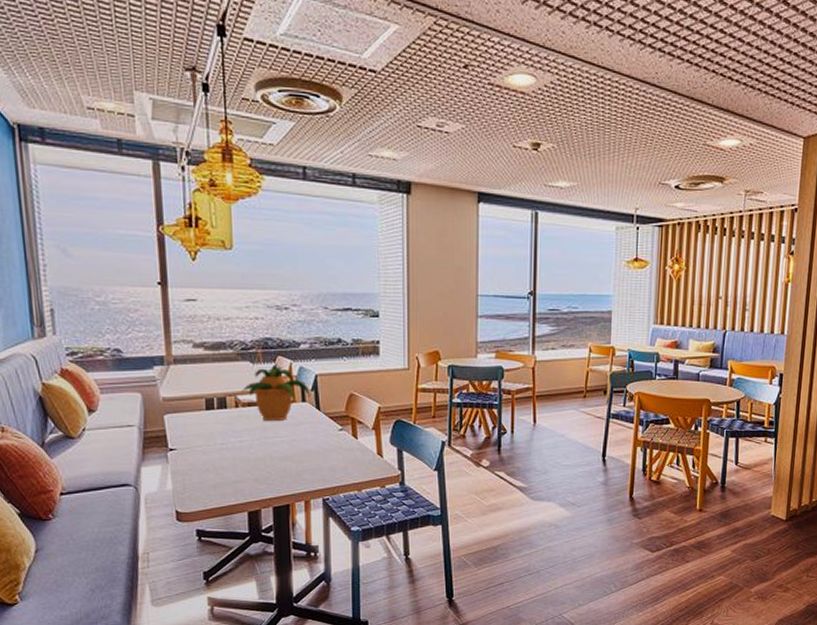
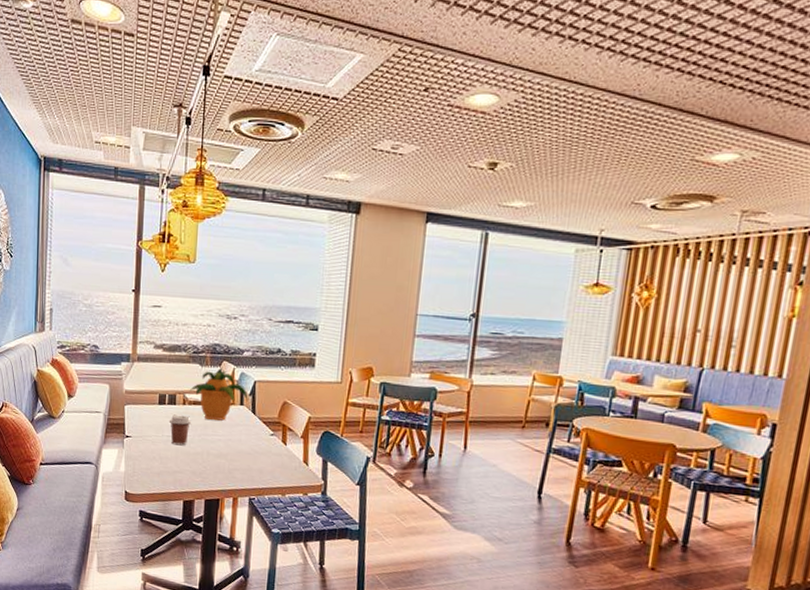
coffee cup: none [222,419,247,453] -> present [170,415,191,446]

